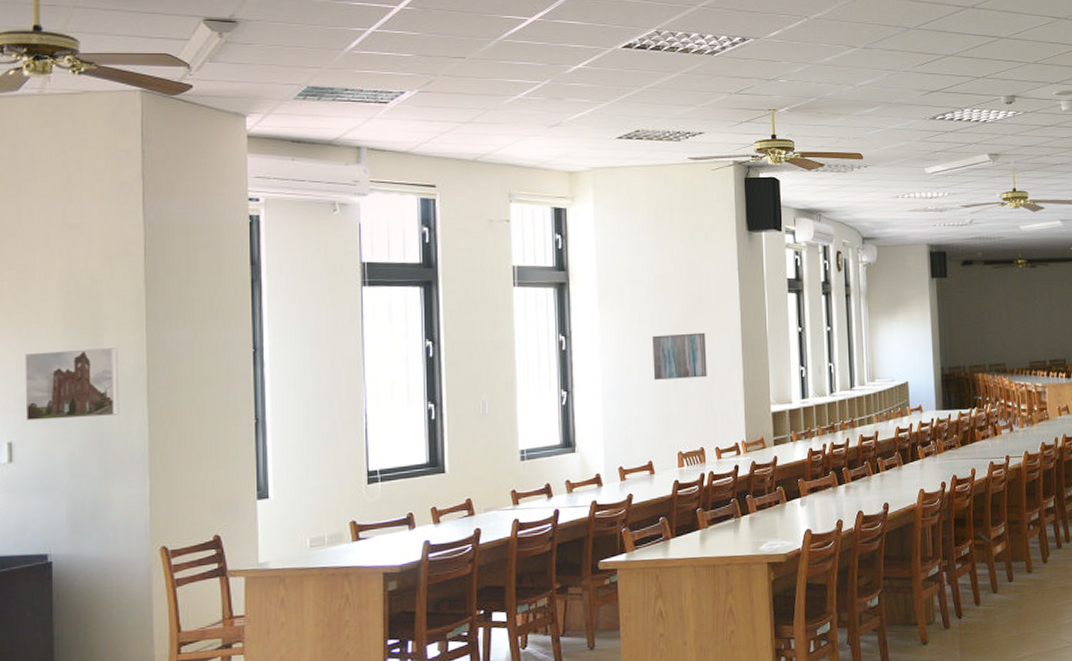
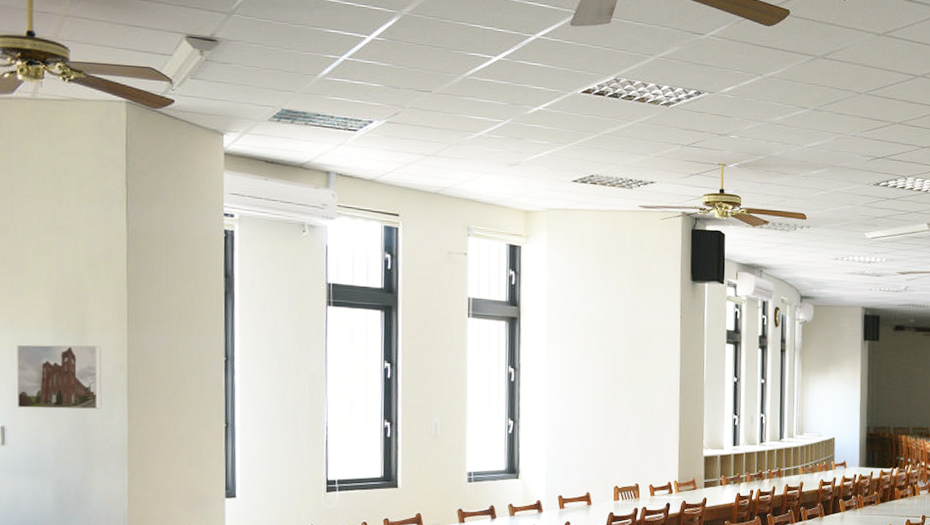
wall art: present [652,332,707,380] -> none [595,374,647,418]

